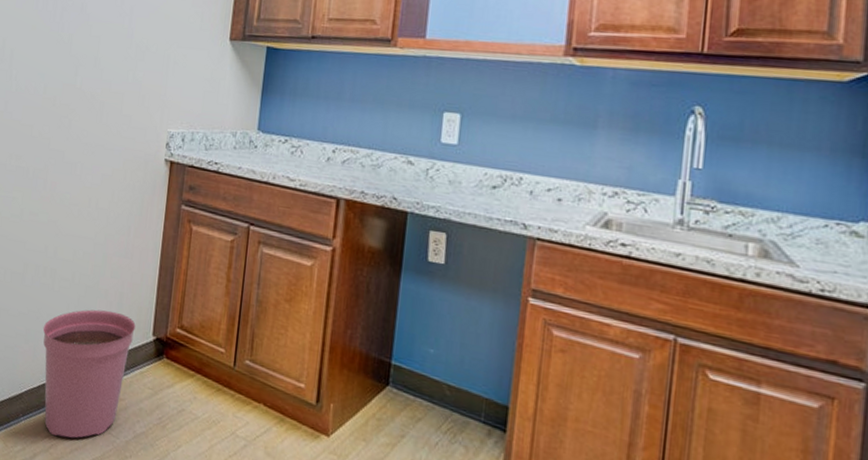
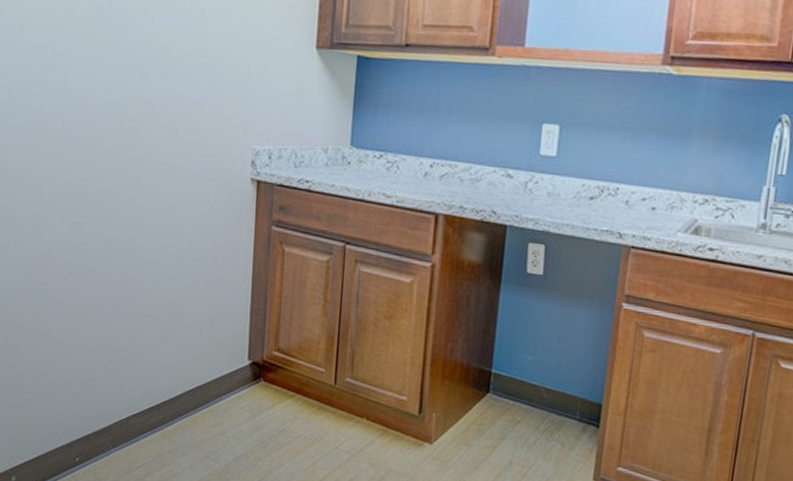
plant pot: present [43,309,136,439] -> none [127,337,229,466]

